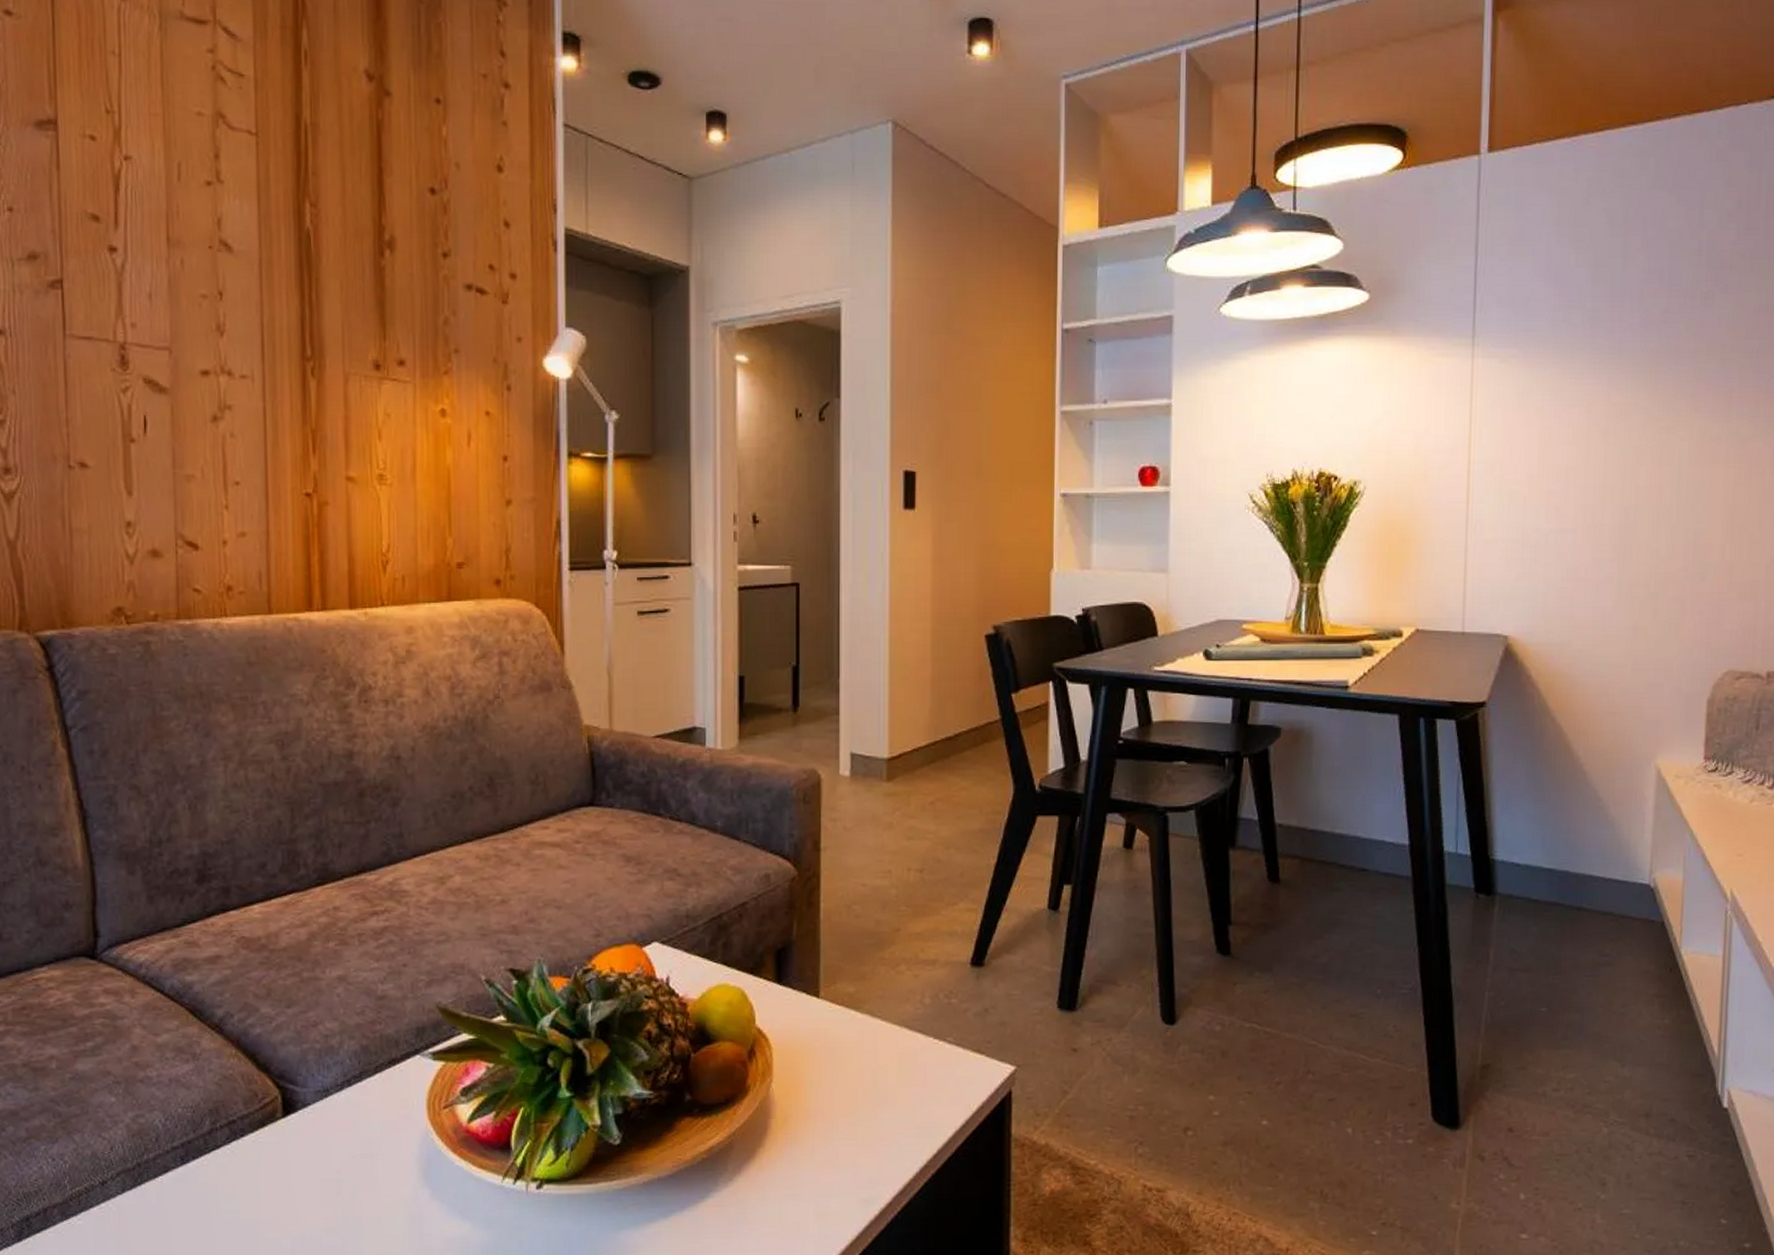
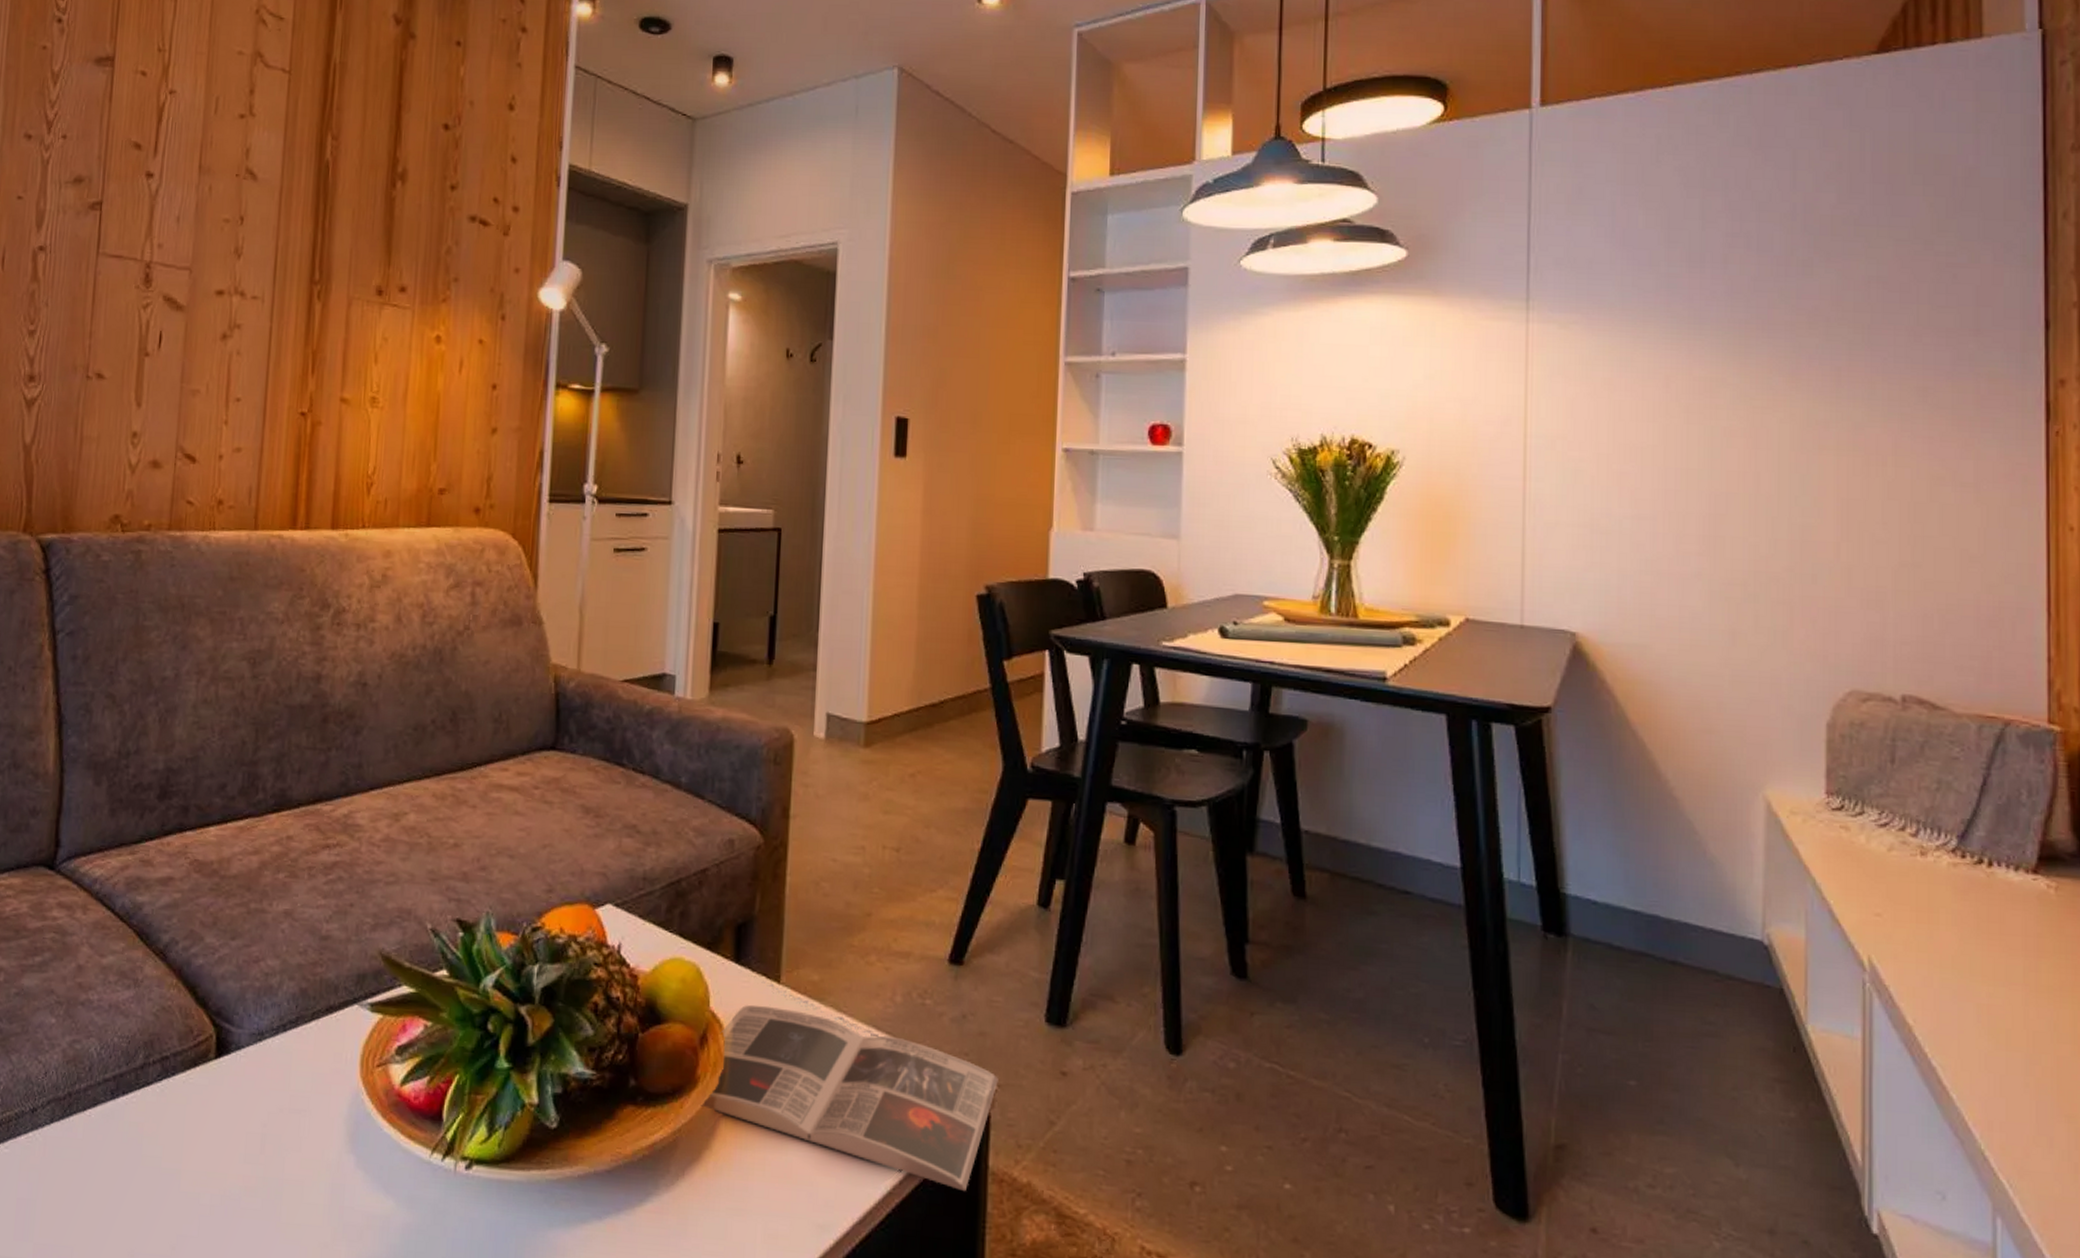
magazine: none [752,1018,1018,1158] -> present [700,1004,998,1192]

